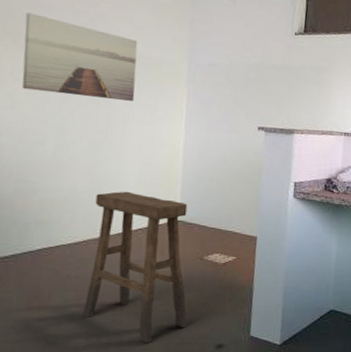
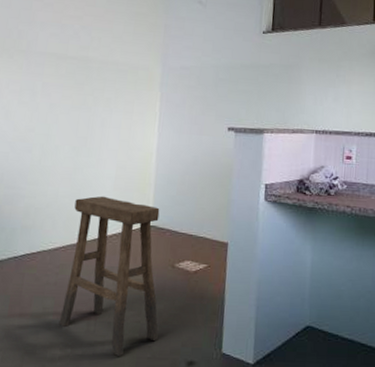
wall art: present [22,12,138,101] -> none [15,30,117,107]

